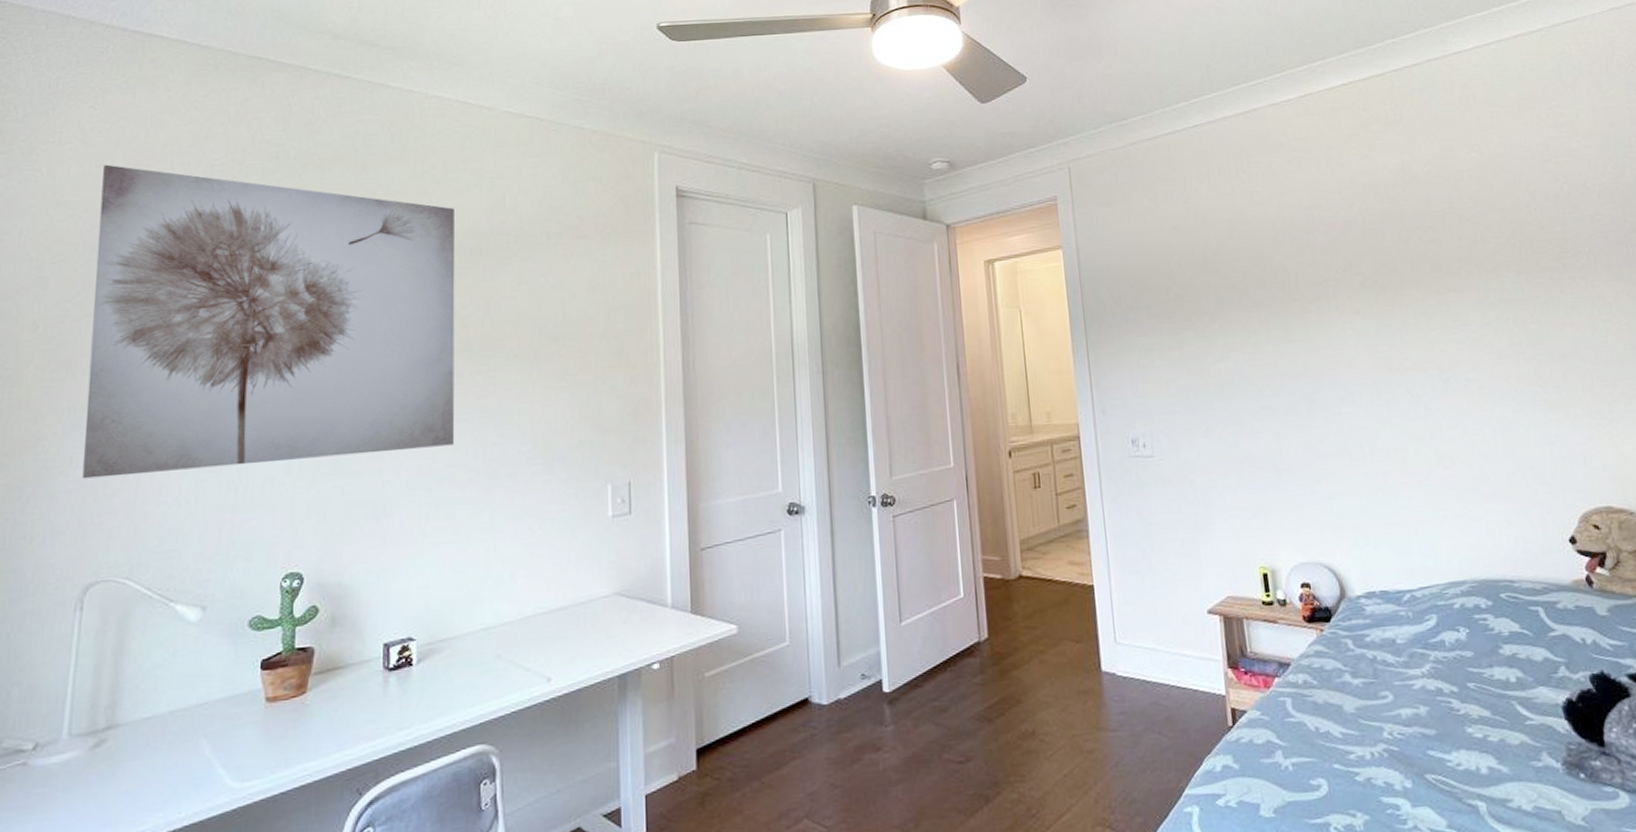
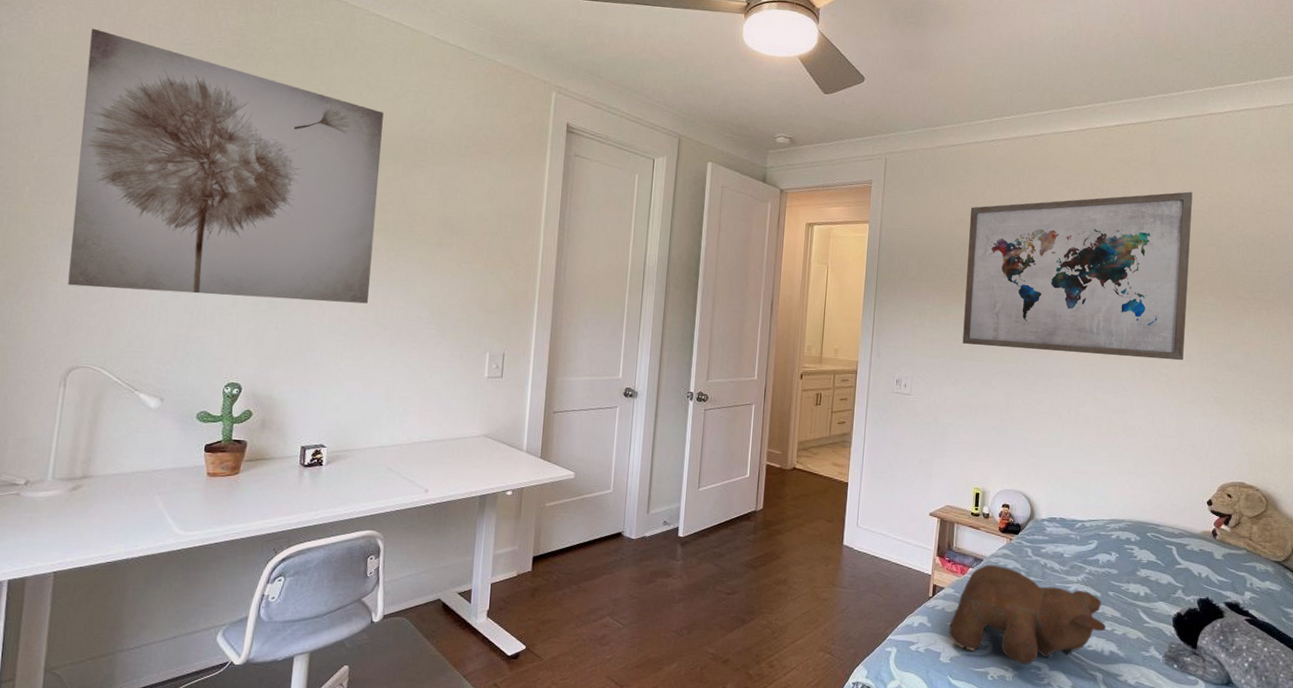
wall art: none [1185,149,1493,381] -> present [962,191,1193,361]
teddy bear: none [1263,668,1476,805] -> present [949,564,1106,665]

